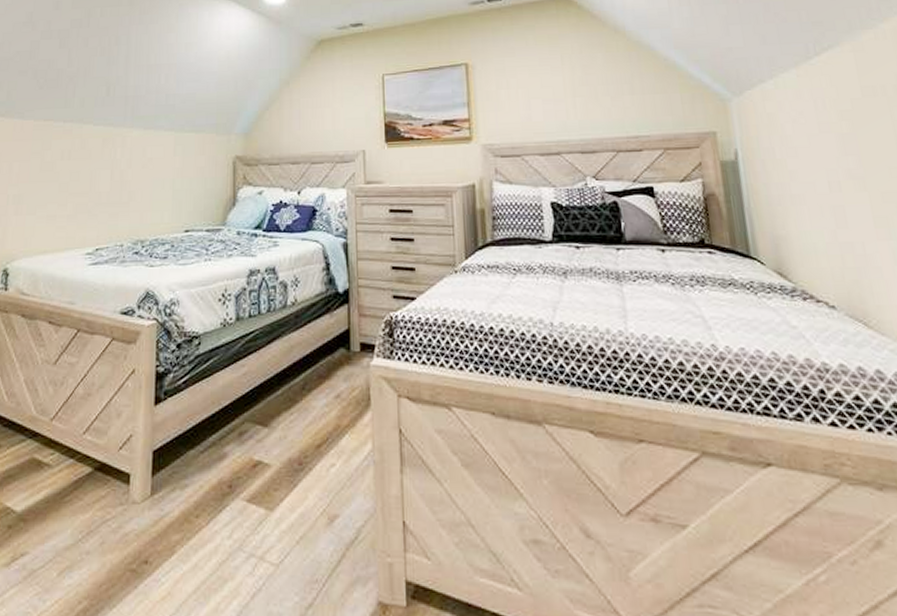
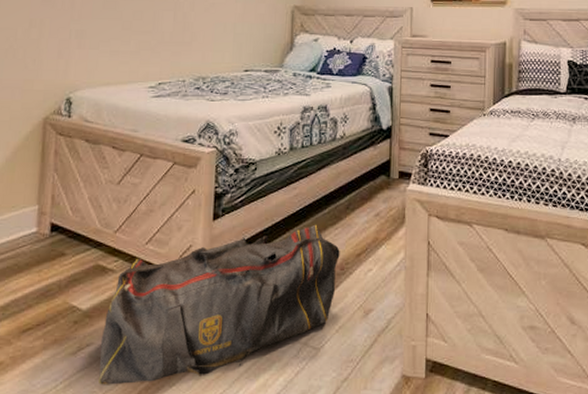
duffel bag: none [33,408,297,605] -> present [99,224,340,385]

